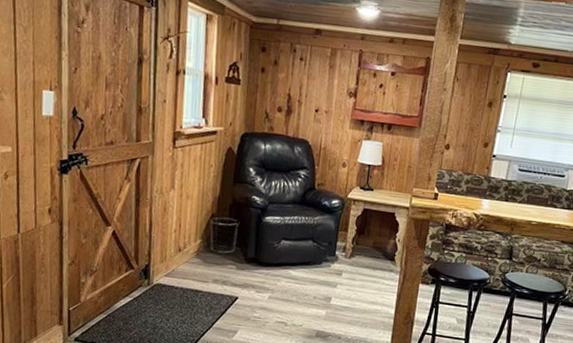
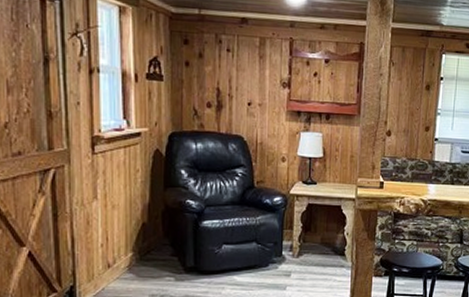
waste bin: present [209,217,240,254] -> none [140,225,175,265]

